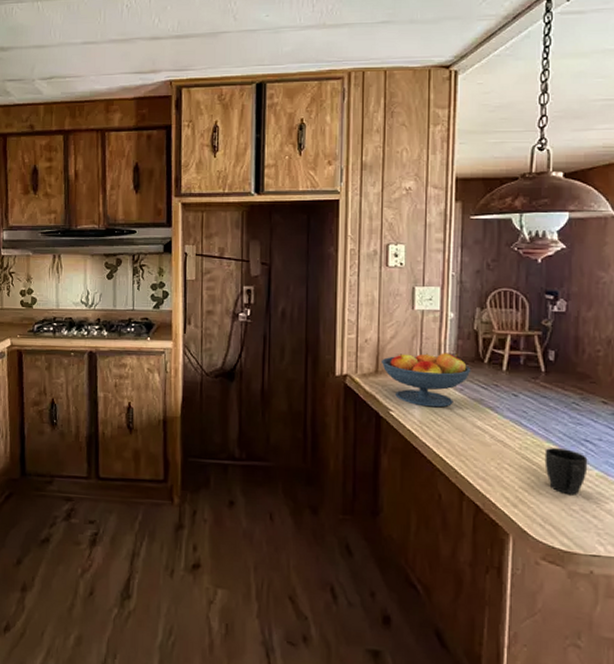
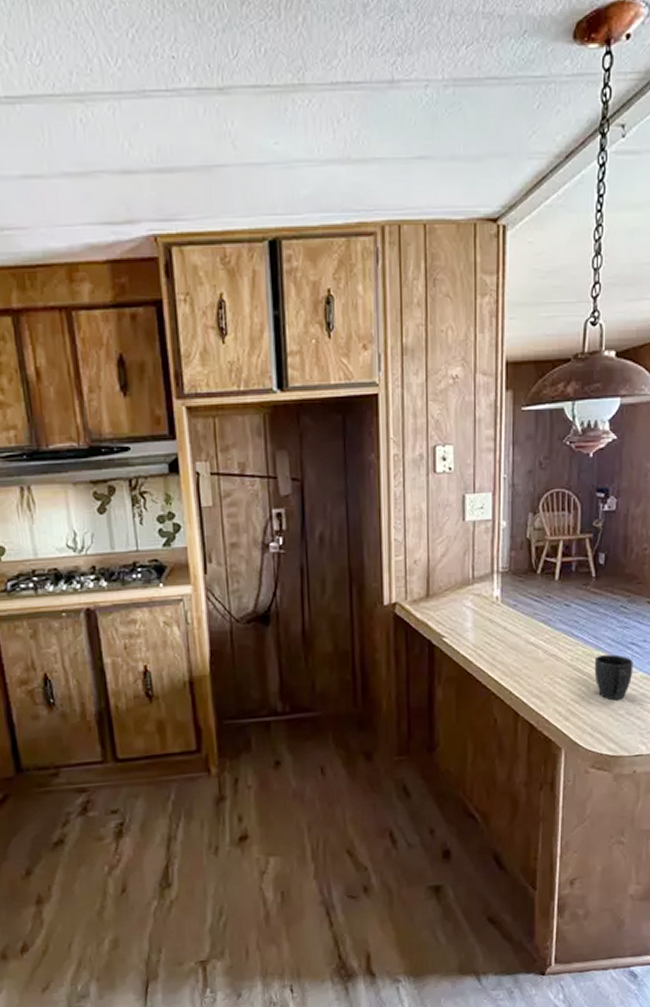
fruit bowl: present [382,352,471,408] -> none [433,566,524,629]

